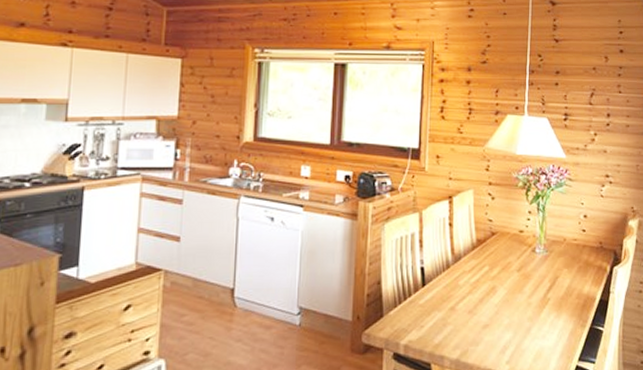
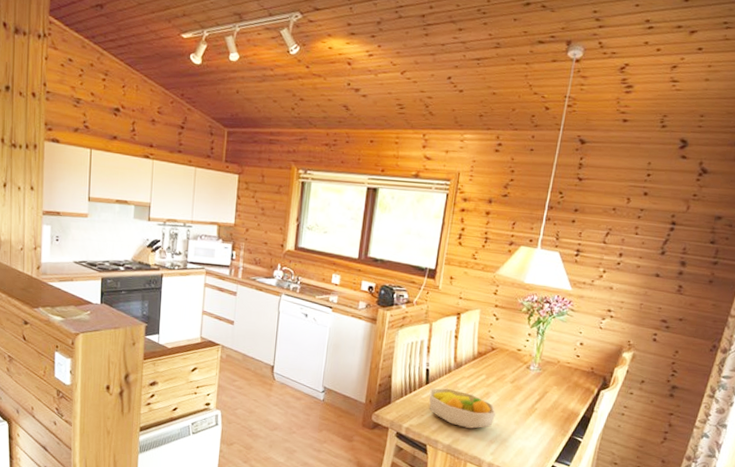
fruit bowl: none [427,288,506,335] -> present [429,388,497,429]

